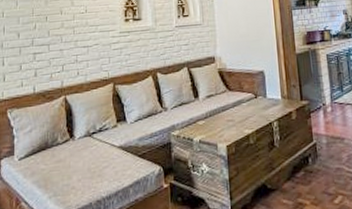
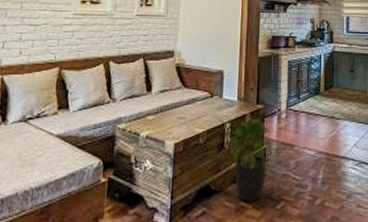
potted plant: none [278,114,326,198] -> present [229,118,277,202]

